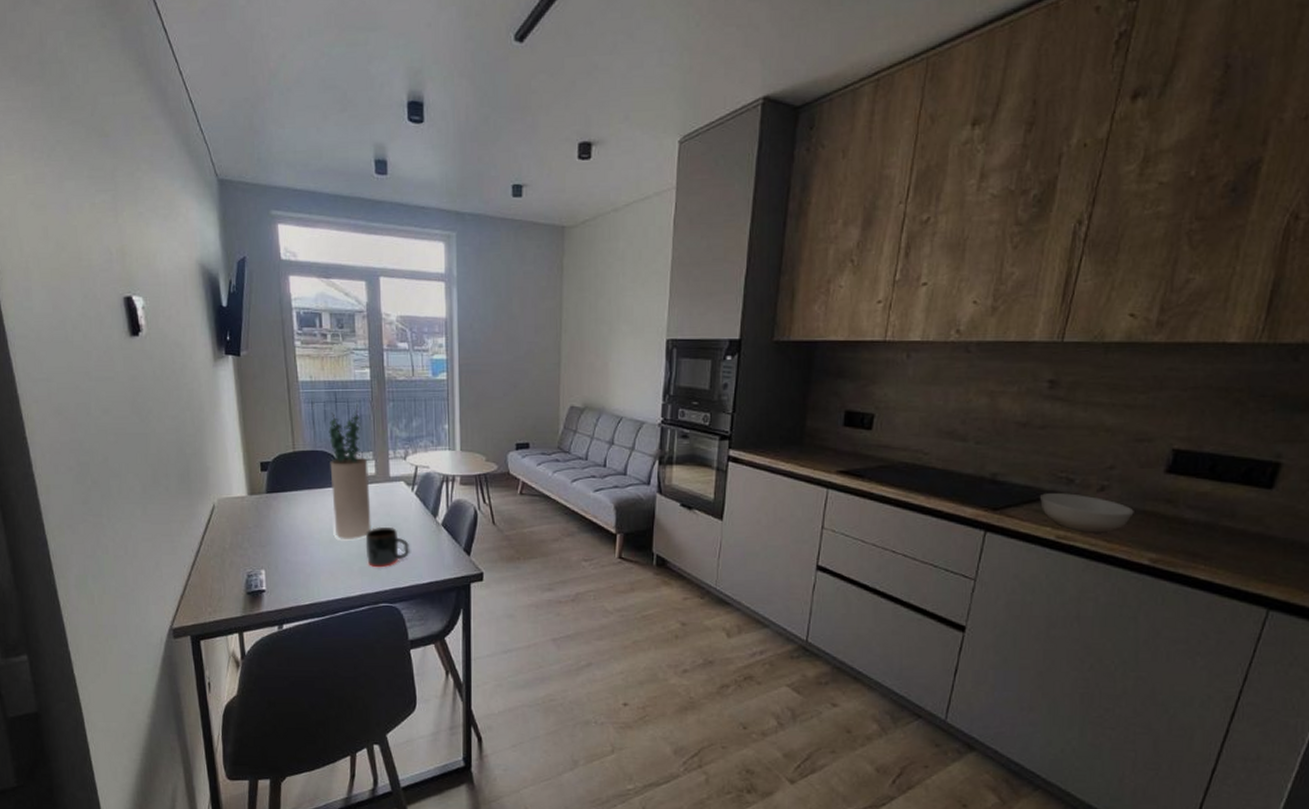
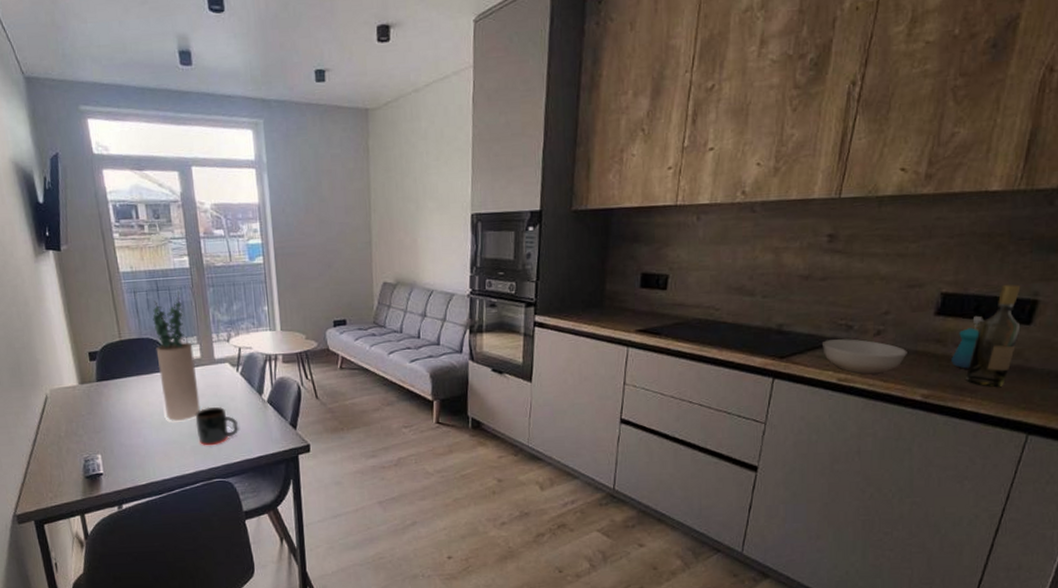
soap dispenser: none [1183,475,1219,533] -> present [951,315,983,369]
bottle: none [1199,443,1262,555] -> present [966,284,1021,387]

